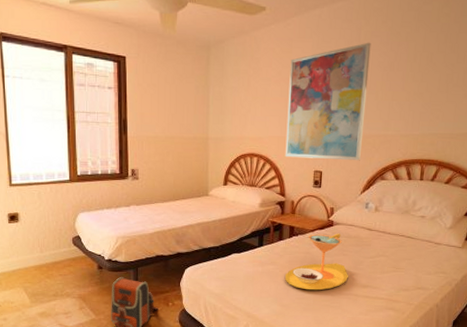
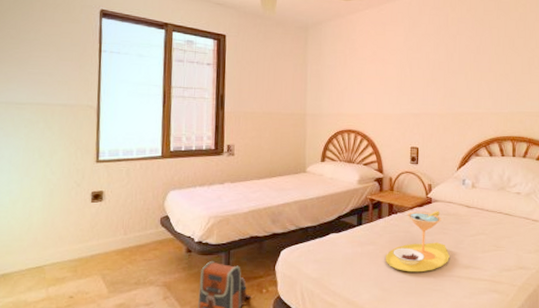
wall art: present [285,42,371,161] -> none [382,27,458,138]

